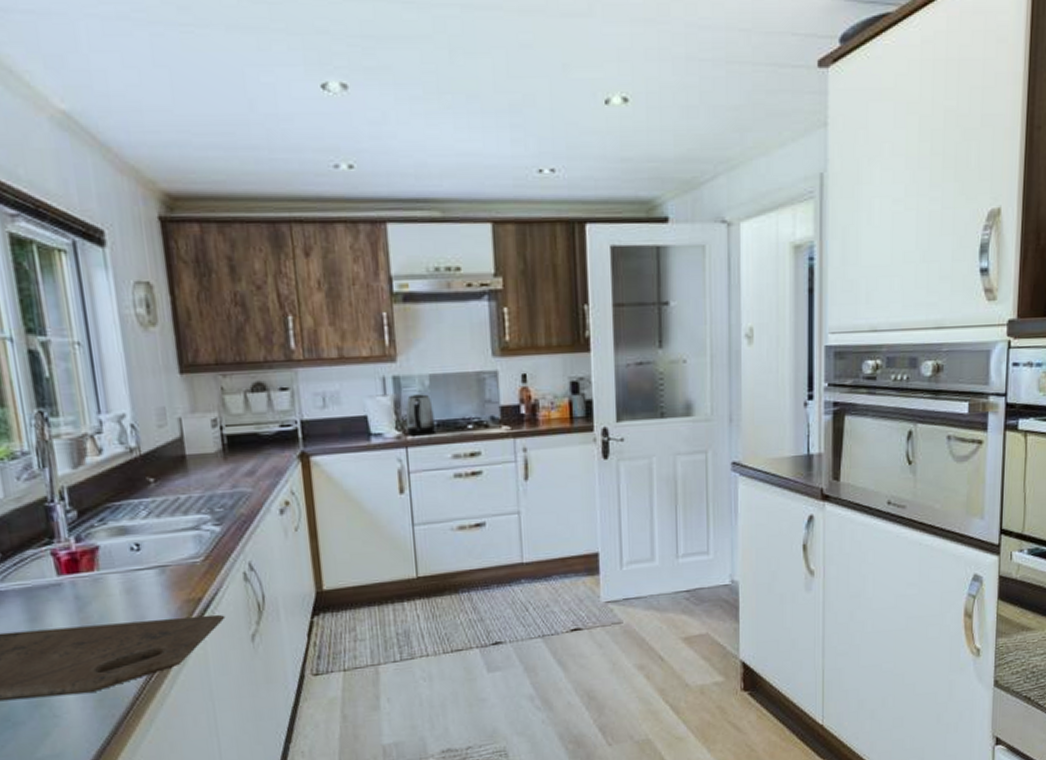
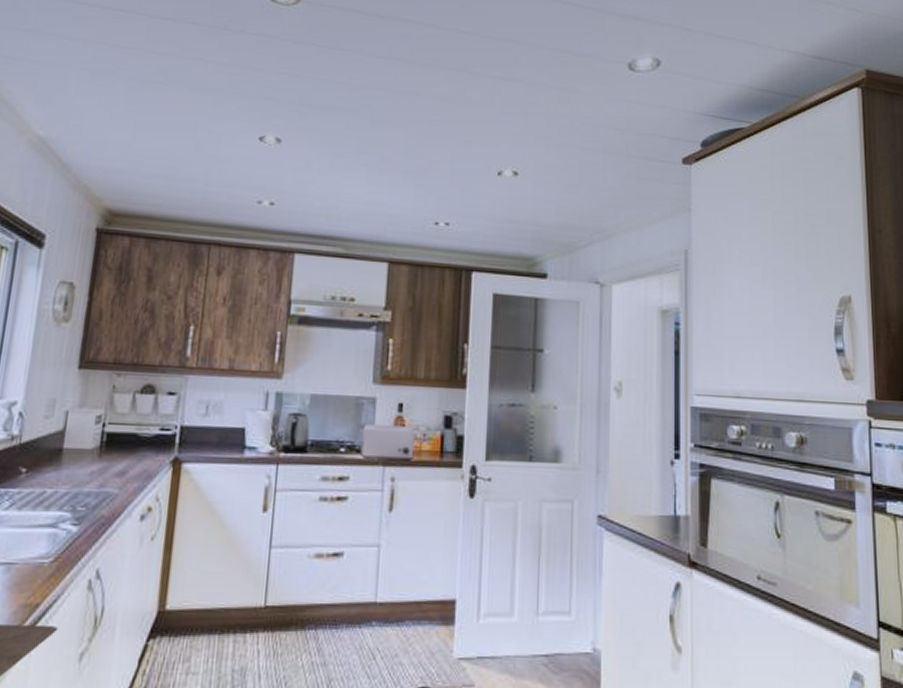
toaster: none [488,396,544,435] -> present [361,424,417,463]

